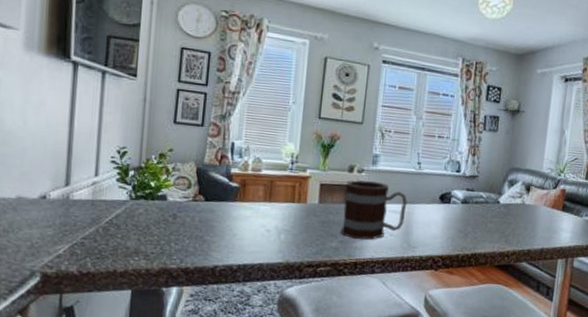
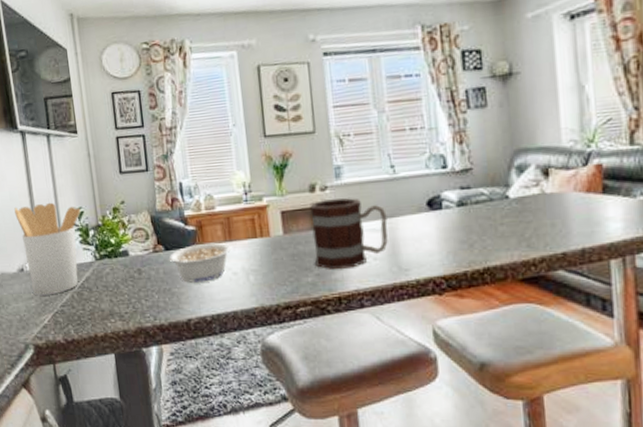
utensil holder: none [48,135,125,226] -> present [14,202,81,296]
legume: none [205,200,270,234] -> present [167,242,232,283]

